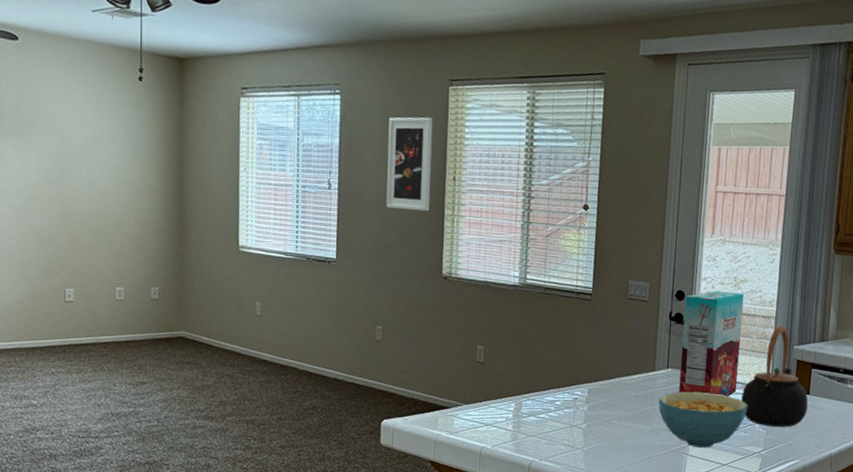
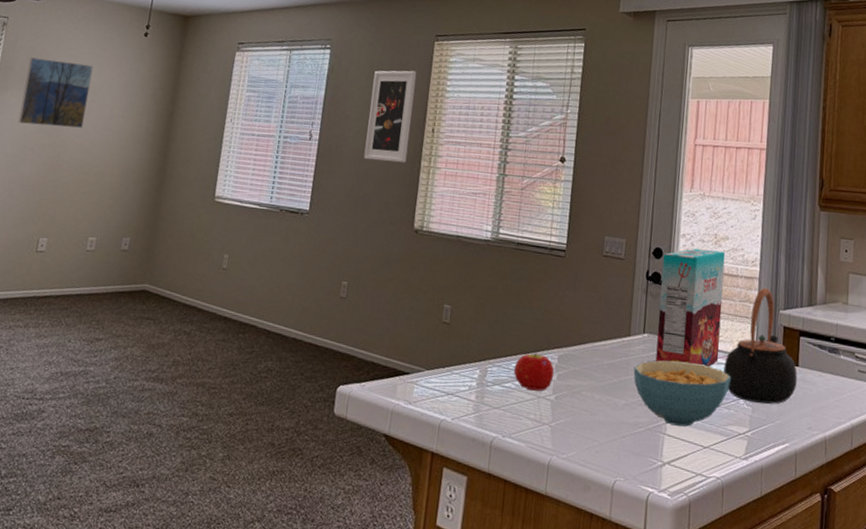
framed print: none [19,103,90,178] -> present [18,57,94,128]
fruit: none [547,386,585,421] -> present [513,352,555,391]

